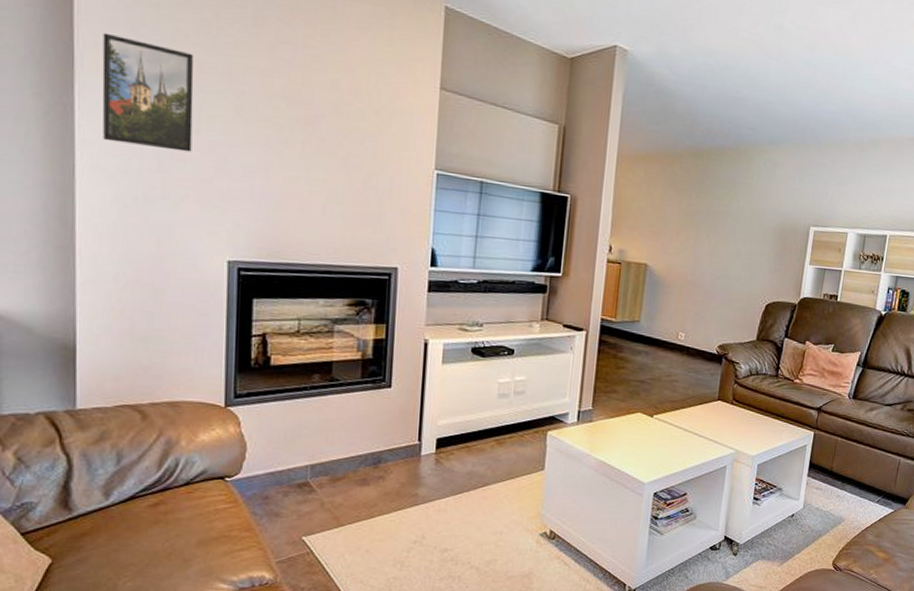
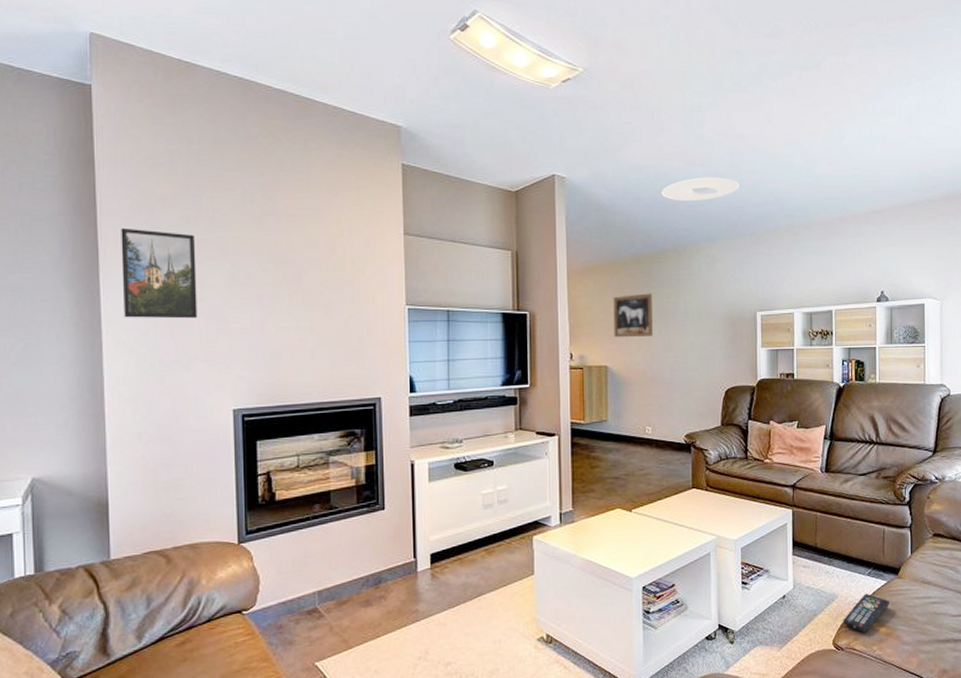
wall art: none [658,190,705,238] -> present [613,293,653,338]
ceiling light: none [729,72,814,99] -> present [661,177,739,202]
remote control: none [845,519,893,556] -> present [843,593,889,632]

